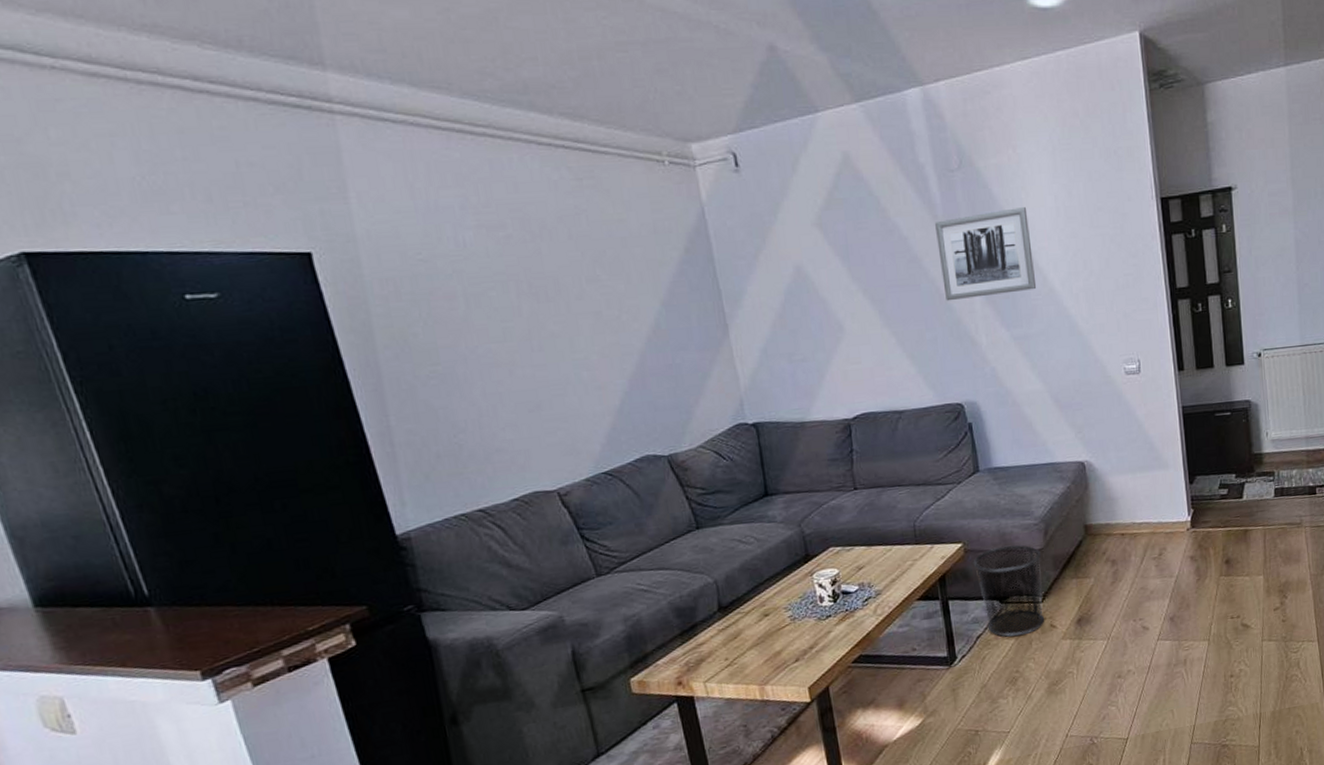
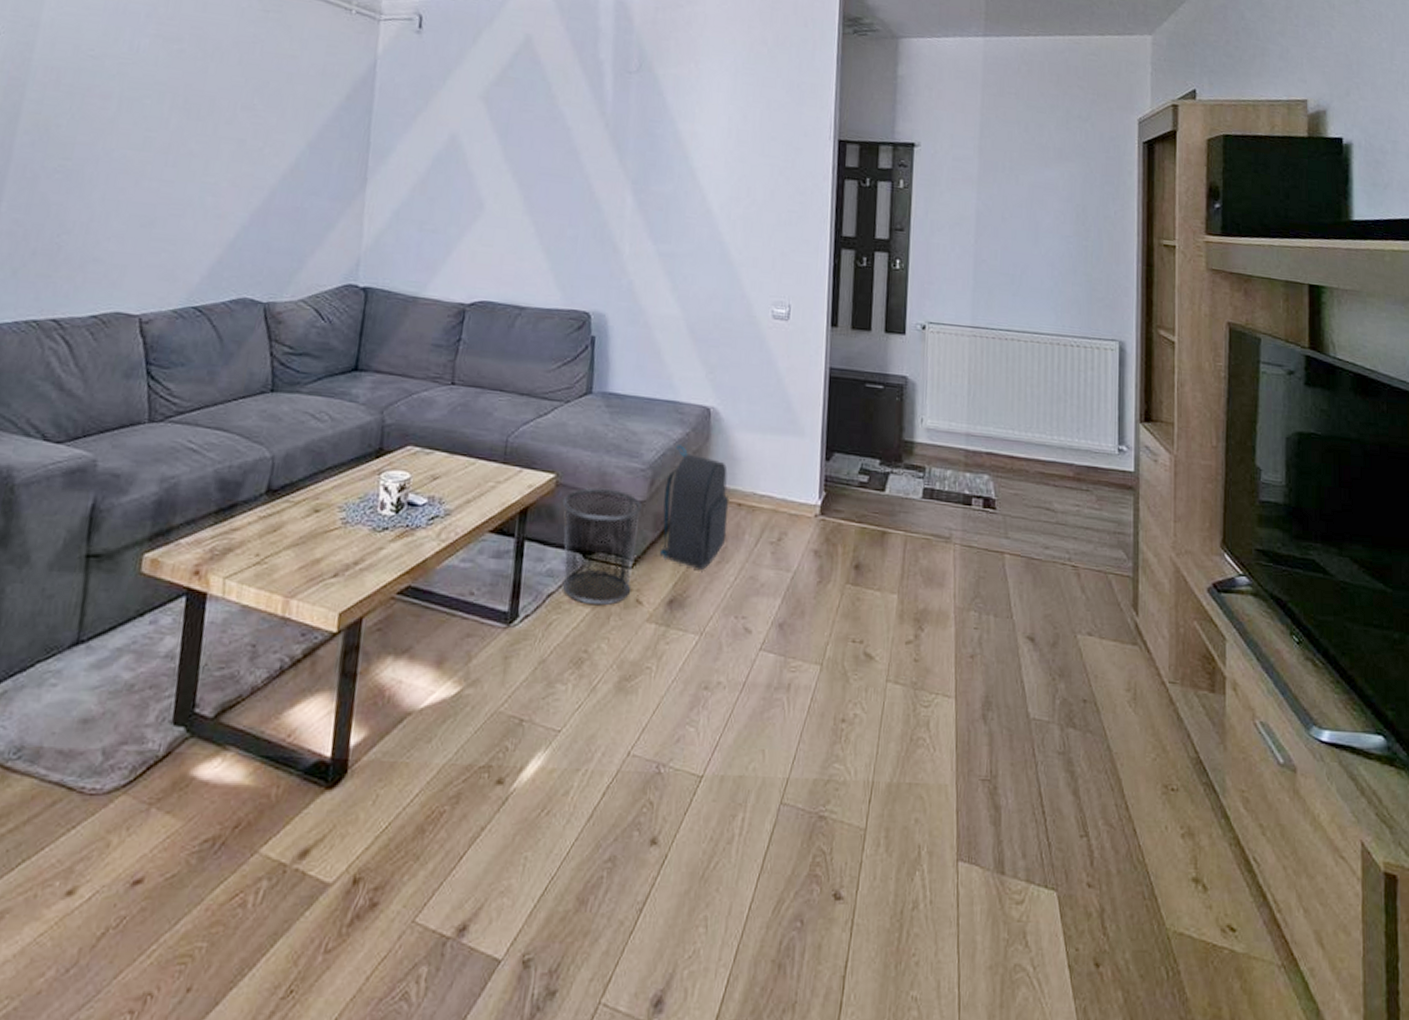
wall art: present [935,207,1037,302] -> none [596,118,698,207]
backpack: none [1057,497,1116,592] -> present [659,445,729,570]

